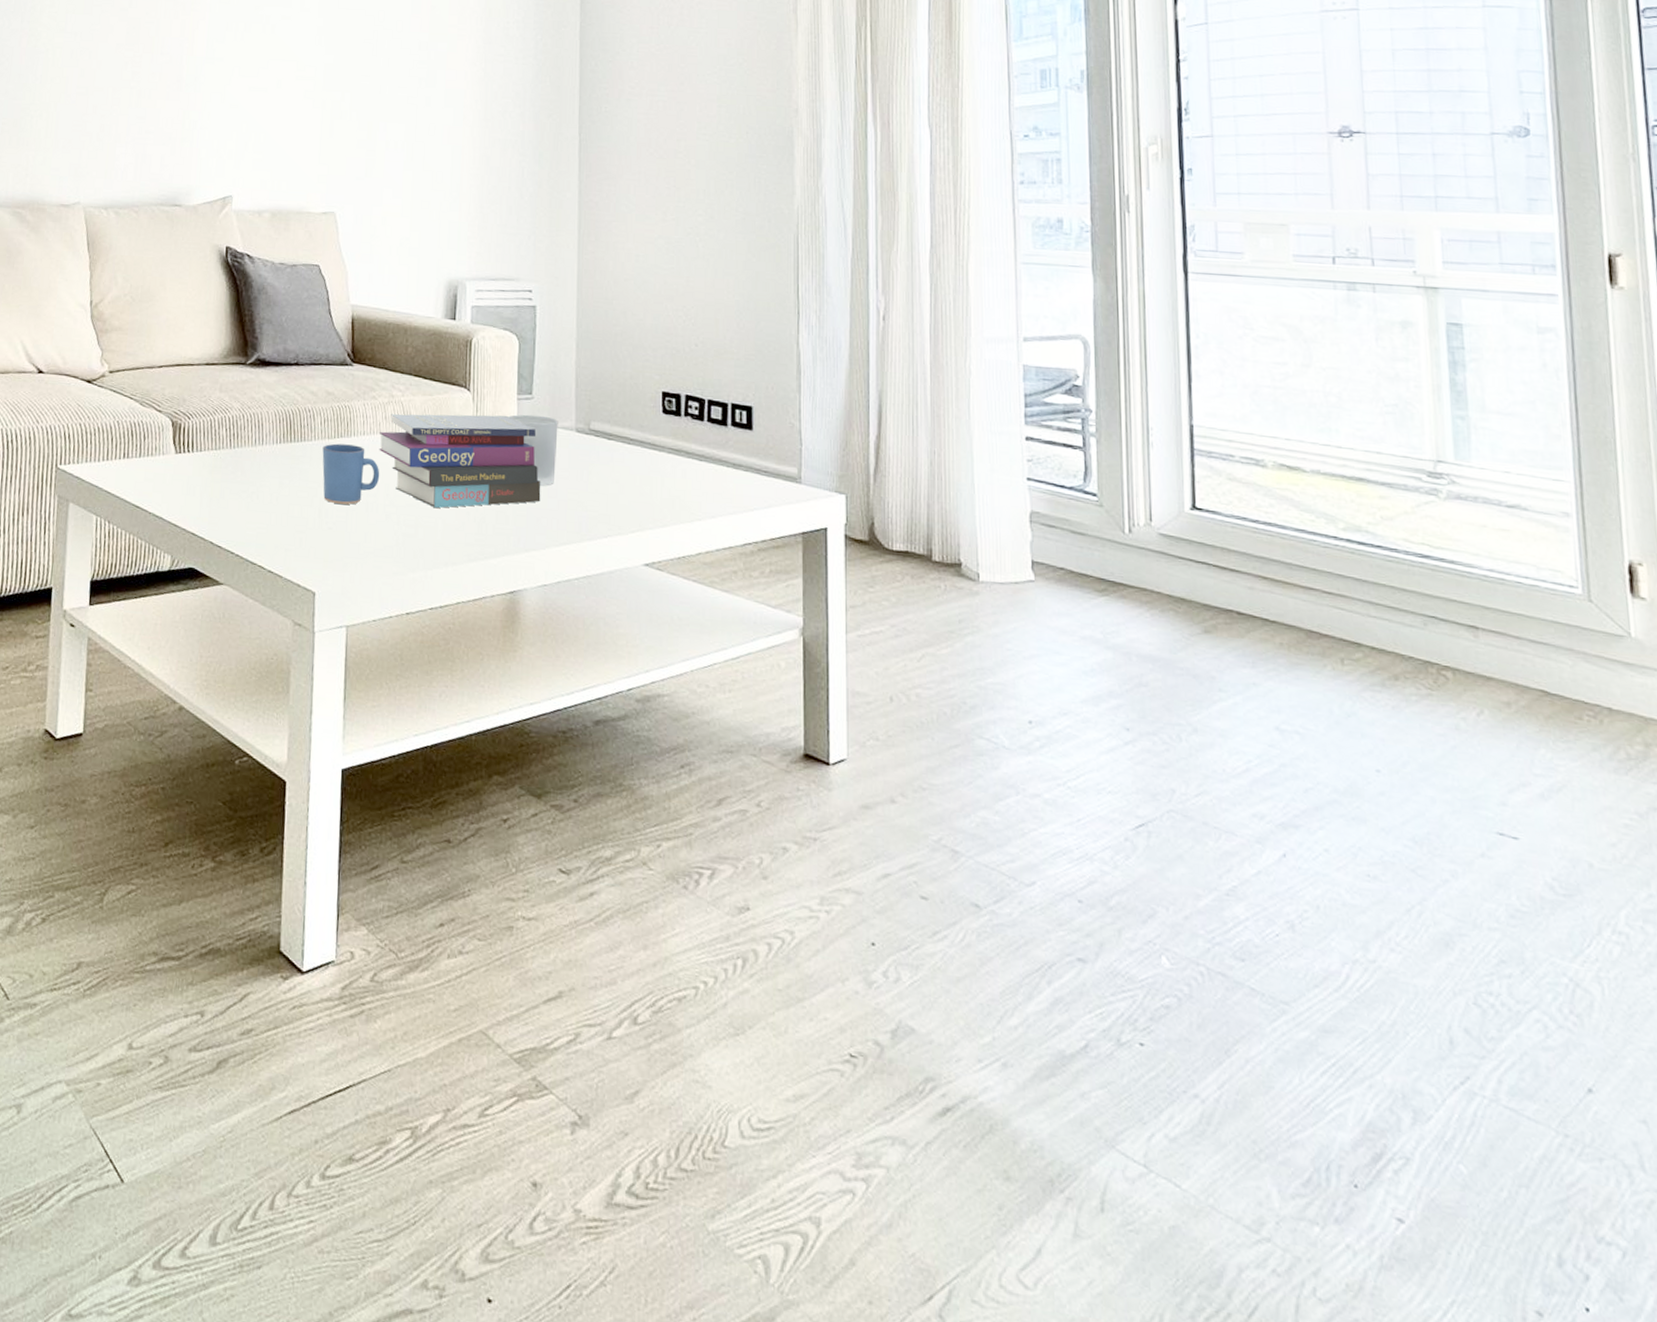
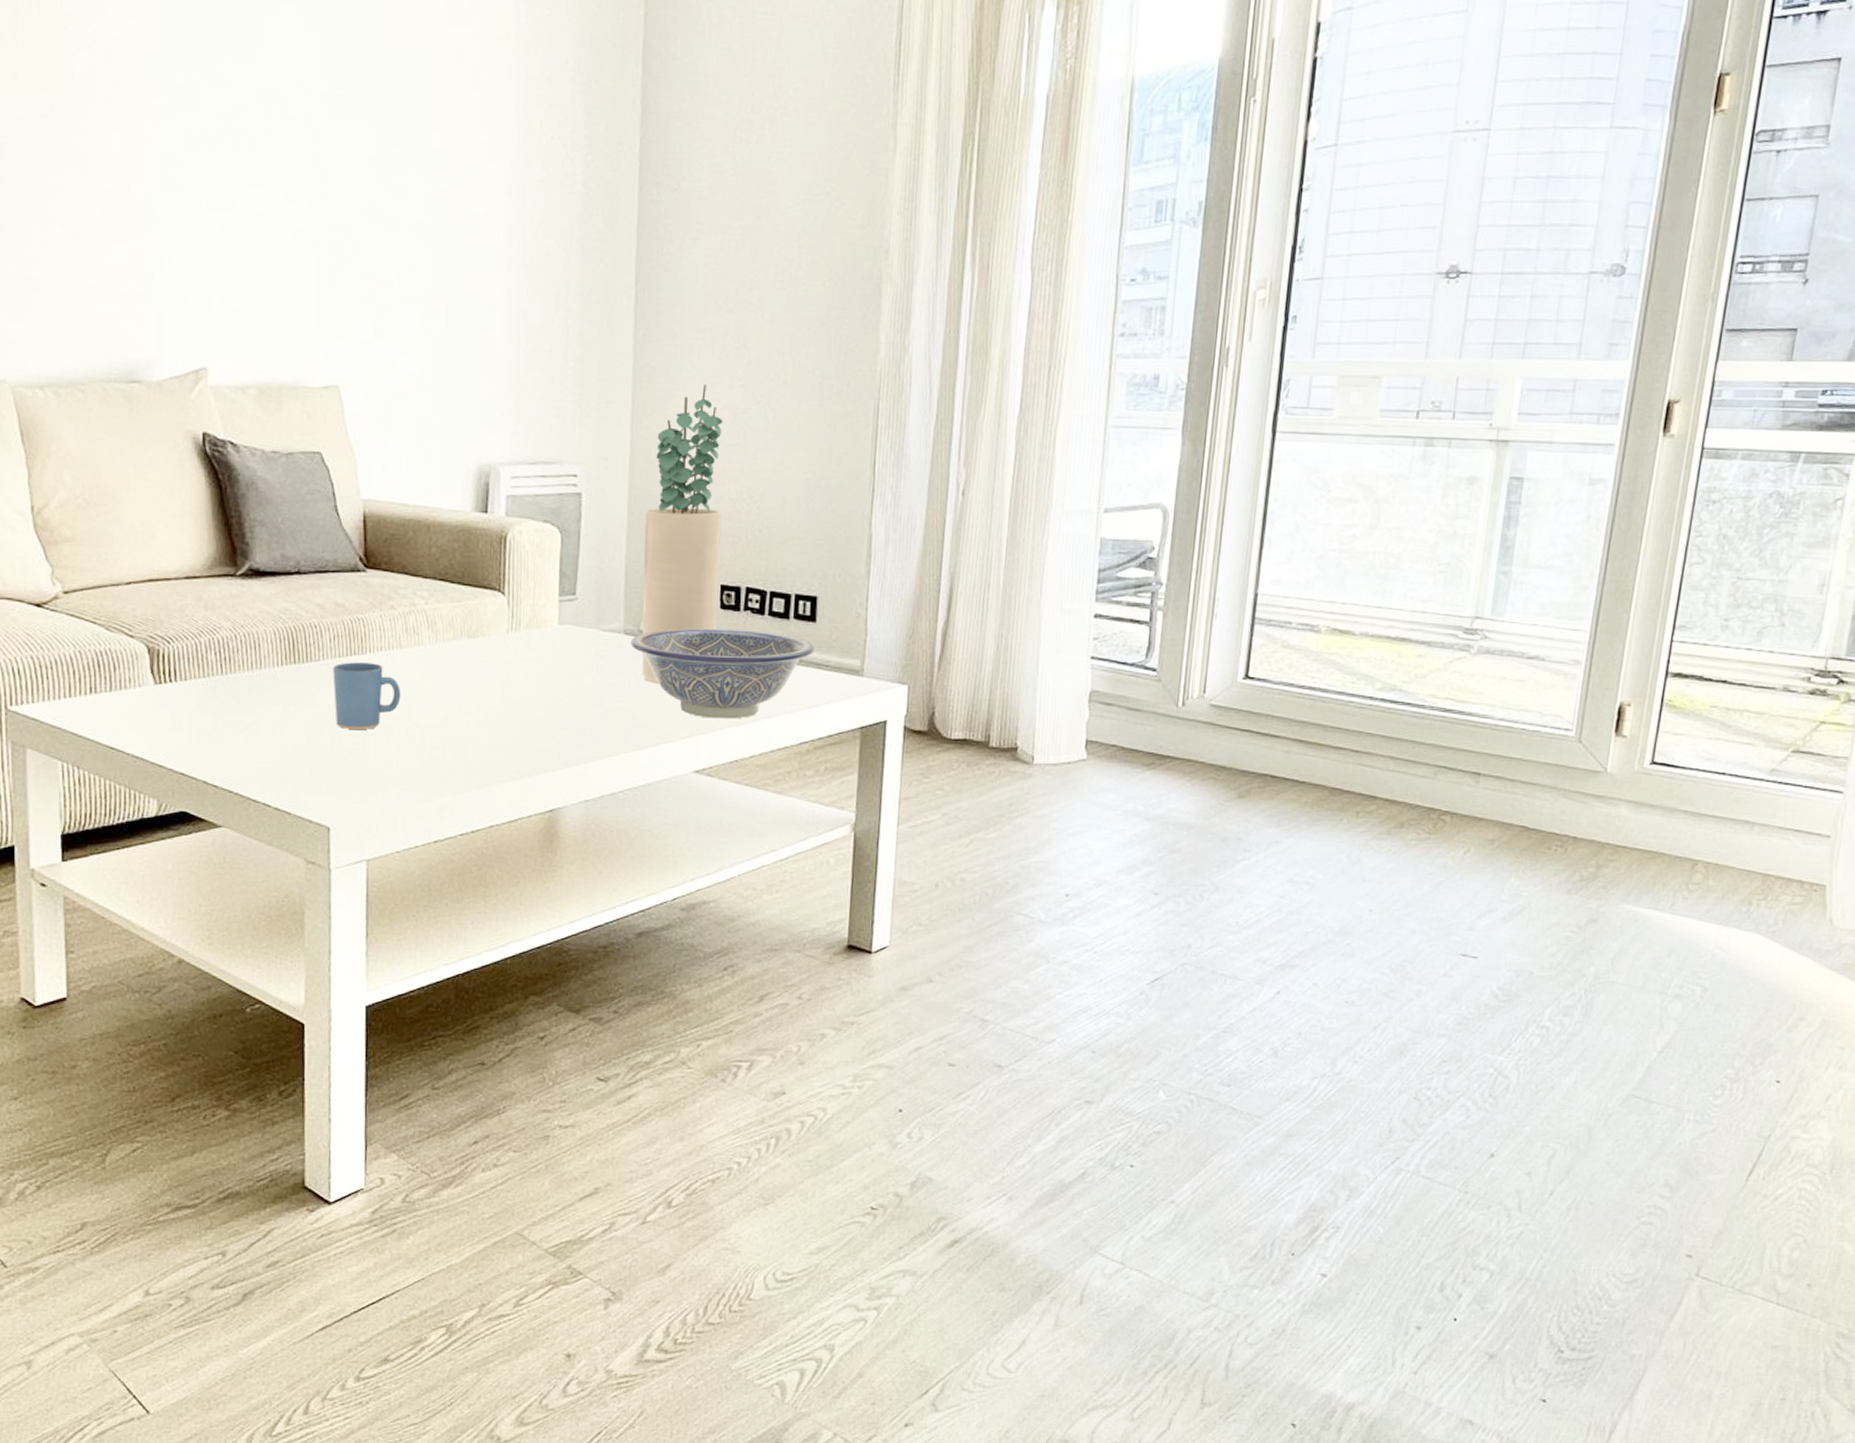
books: present [379,414,541,508] -> none [399,619,585,726]
candle holder: present [508,414,558,487] -> none [548,617,605,696]
decorative bowl: none [582,429,753,517] -> present [630,627,815,719]
vase: none [591,218,661,480] -> present [641,385,723,685]

